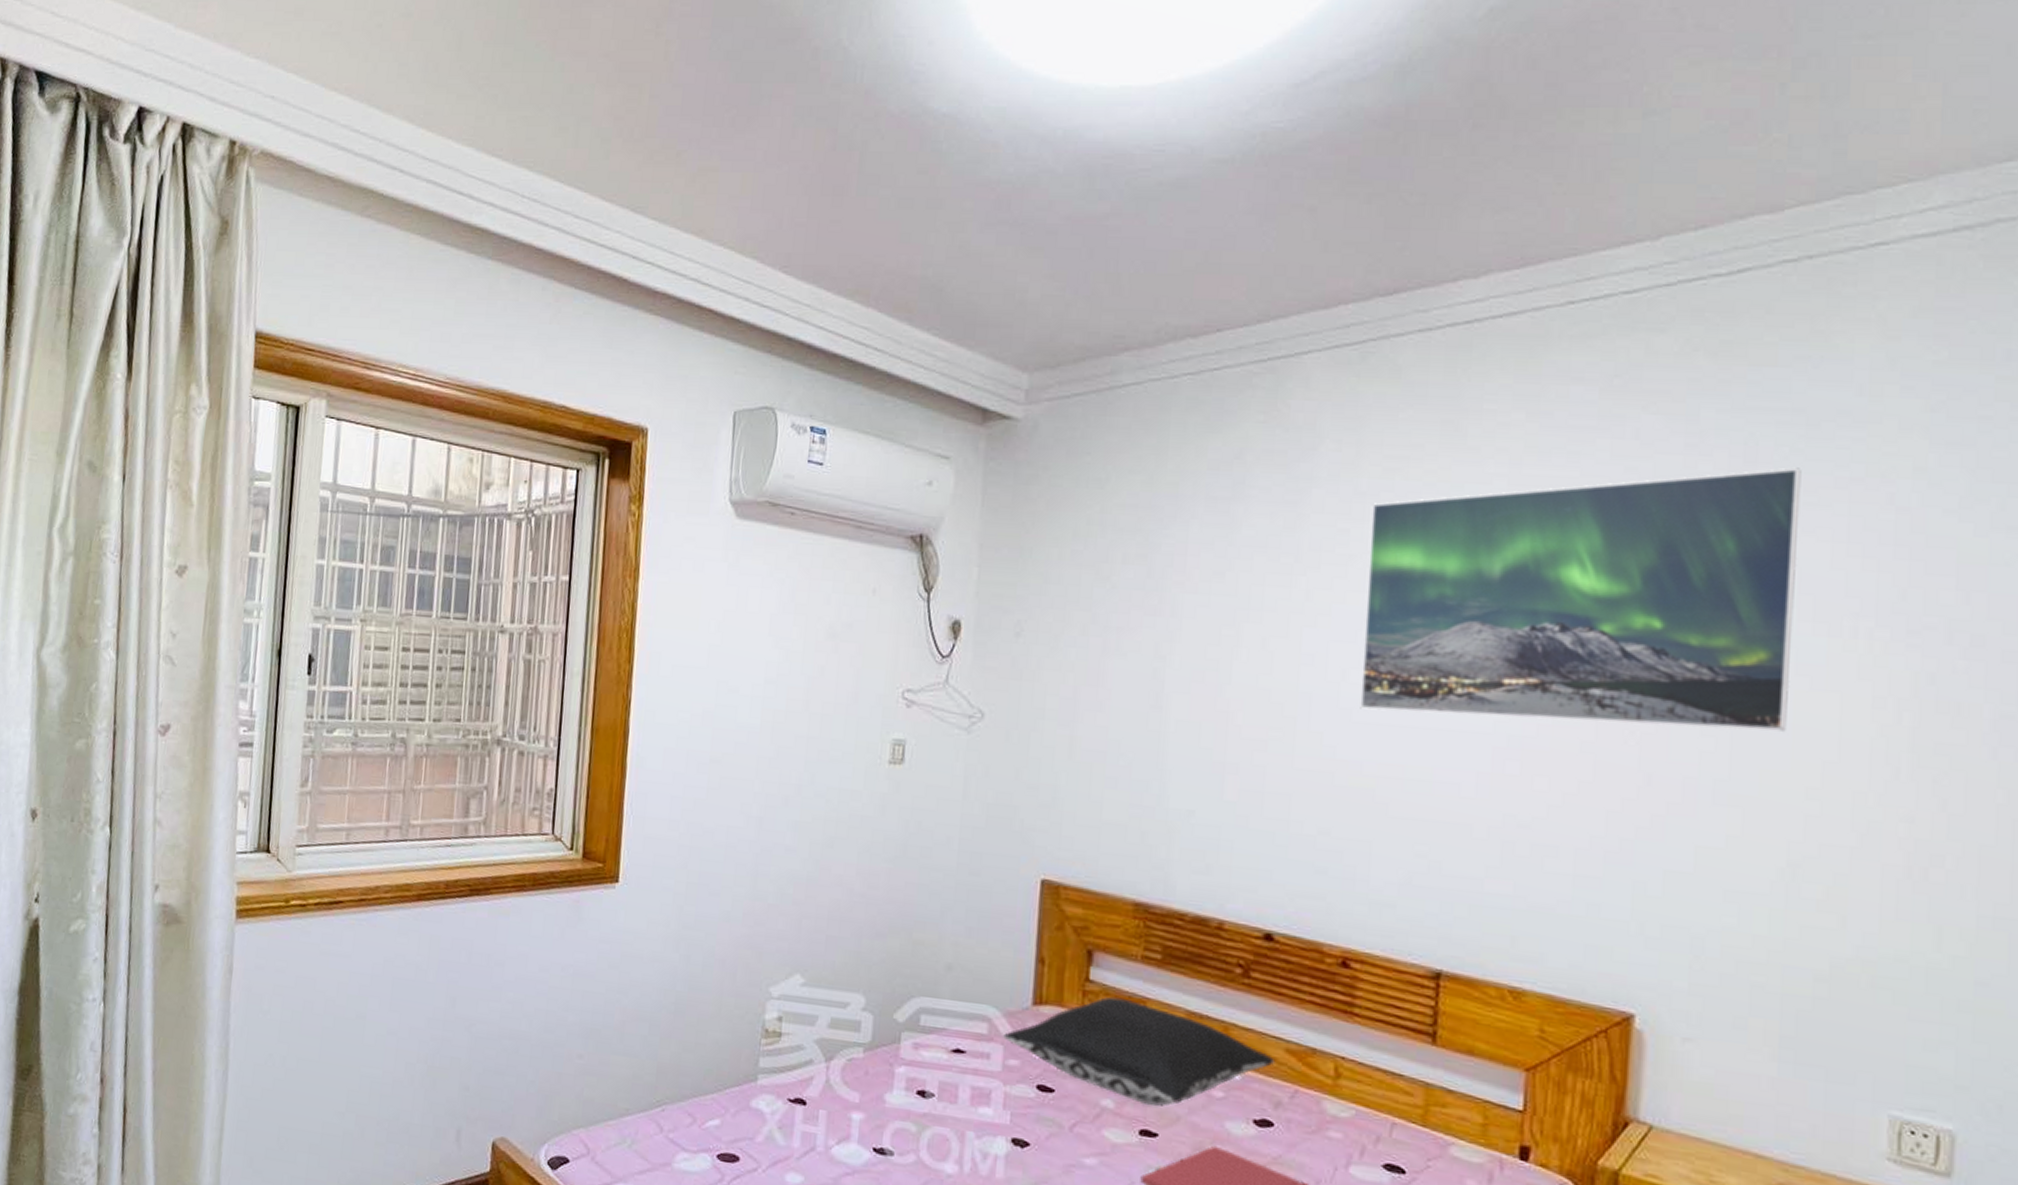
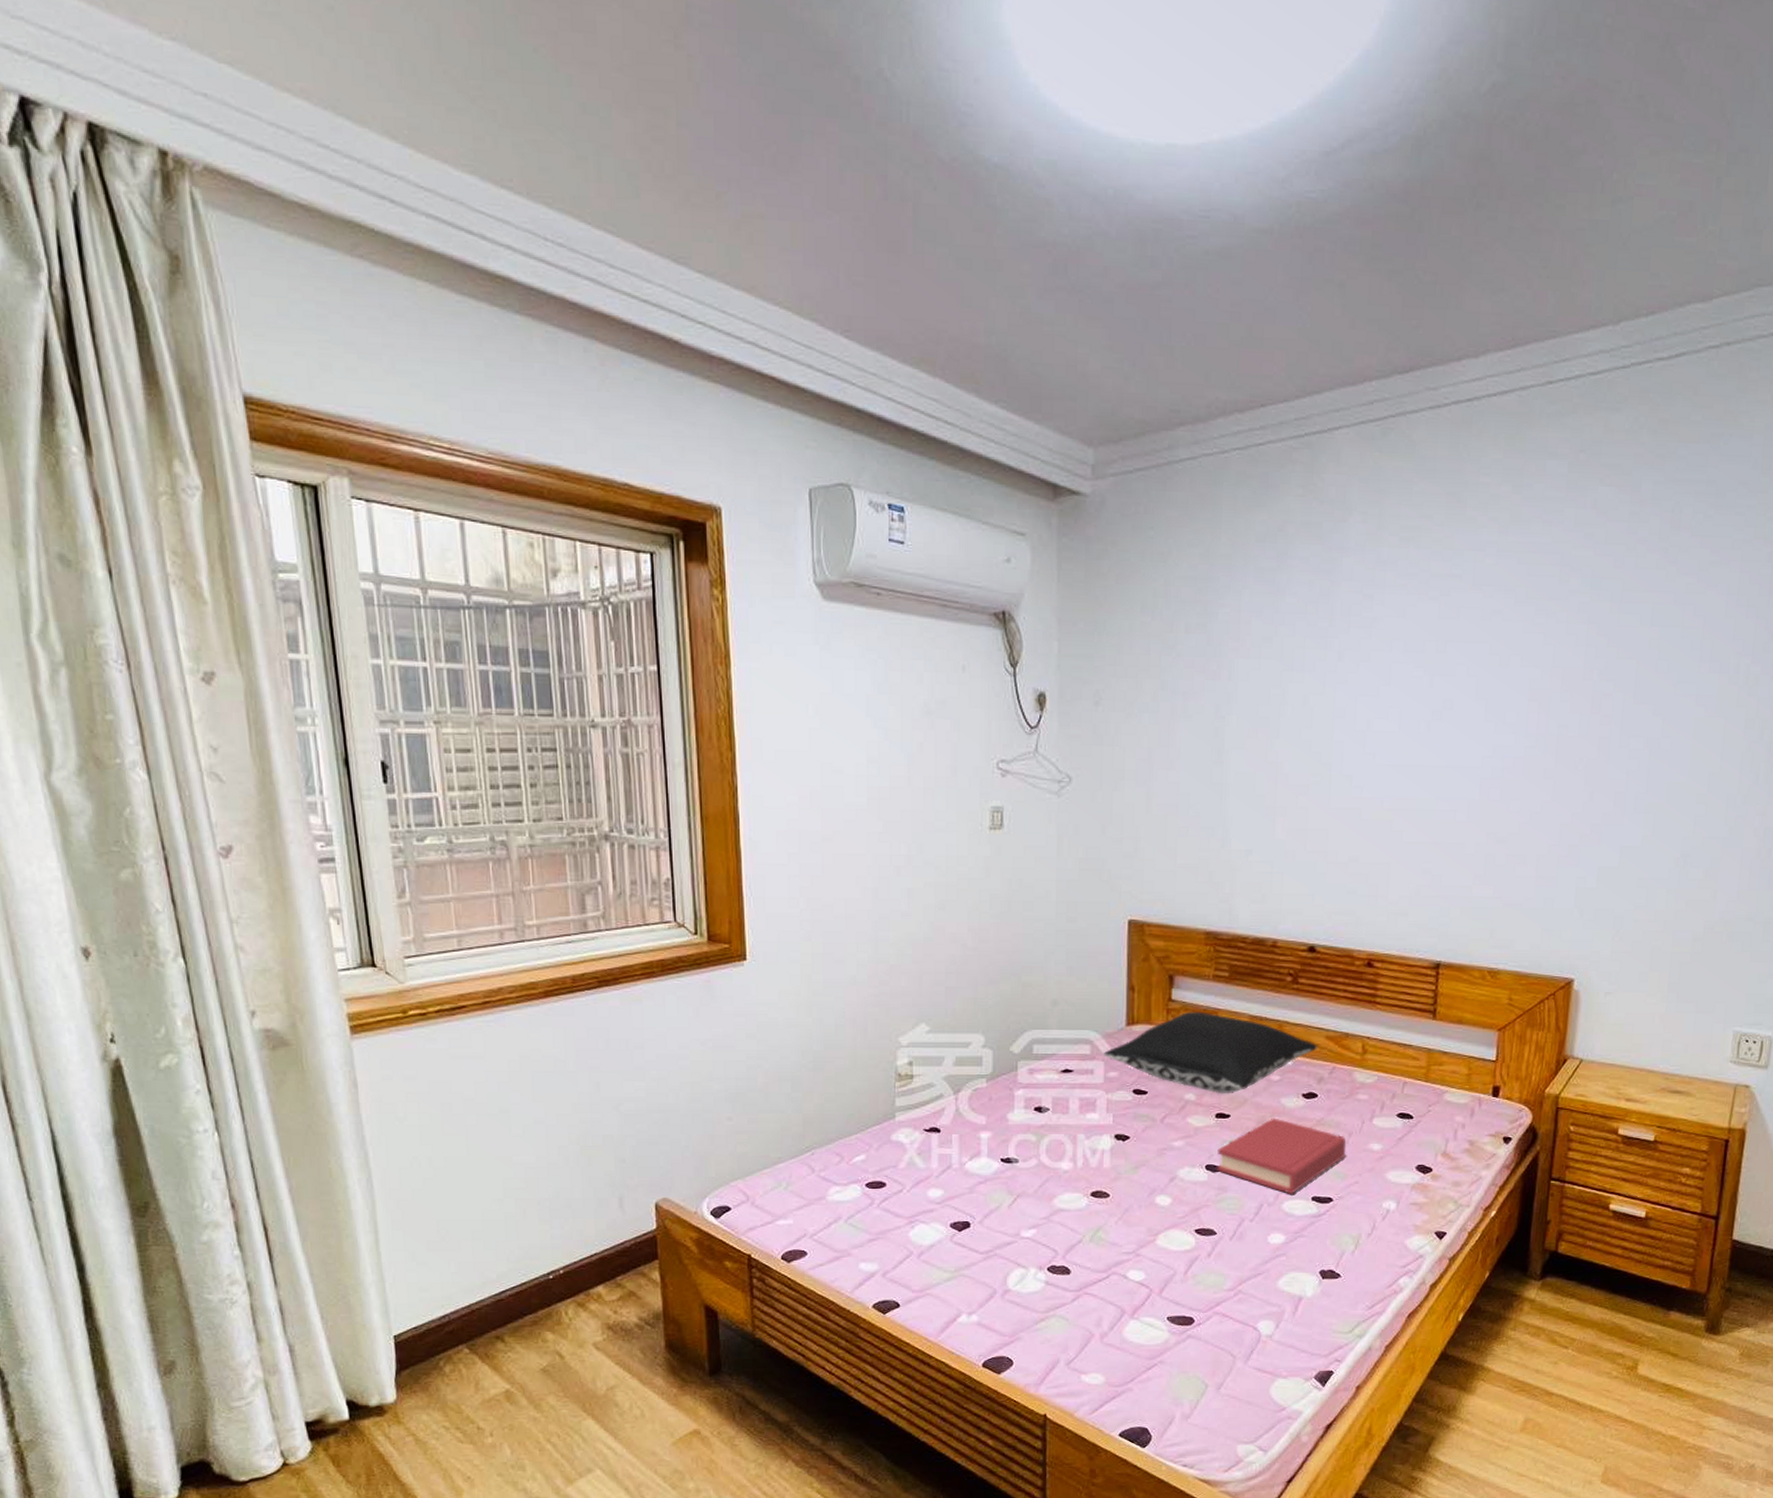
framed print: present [1360,467,1802,731] -> none [1381,531,1711,754]

